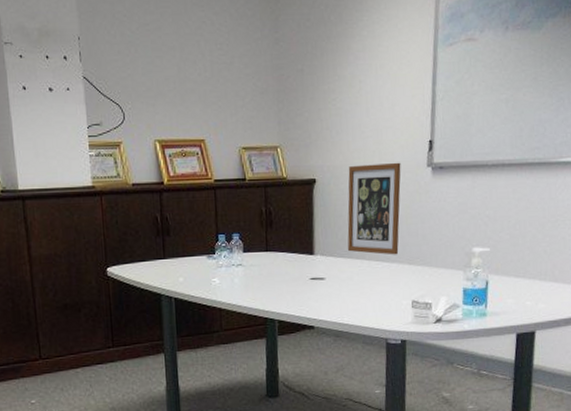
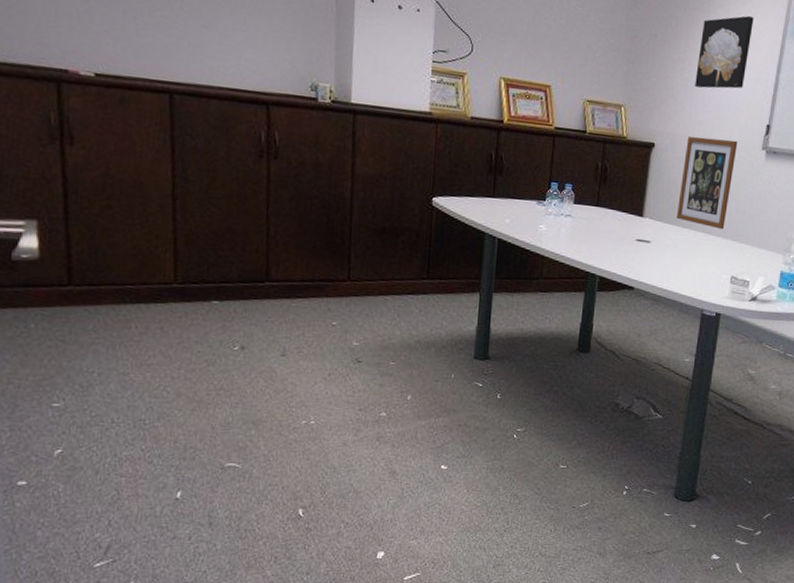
wall art: none [348,31,401,114] -> present [695,15,754,89]

